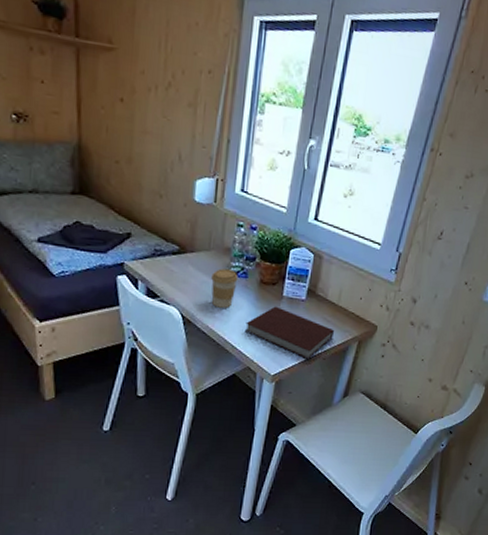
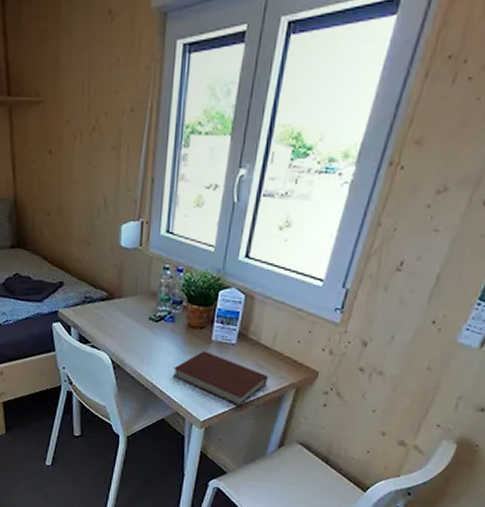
coffee cup: present [211,268,238,308] -> none [138,313,165,353]

